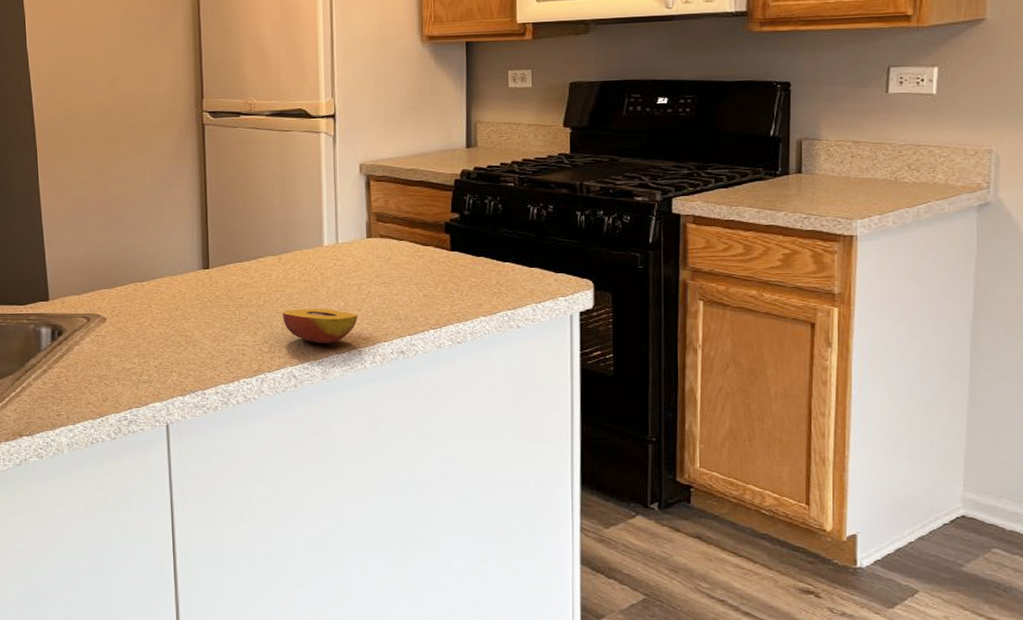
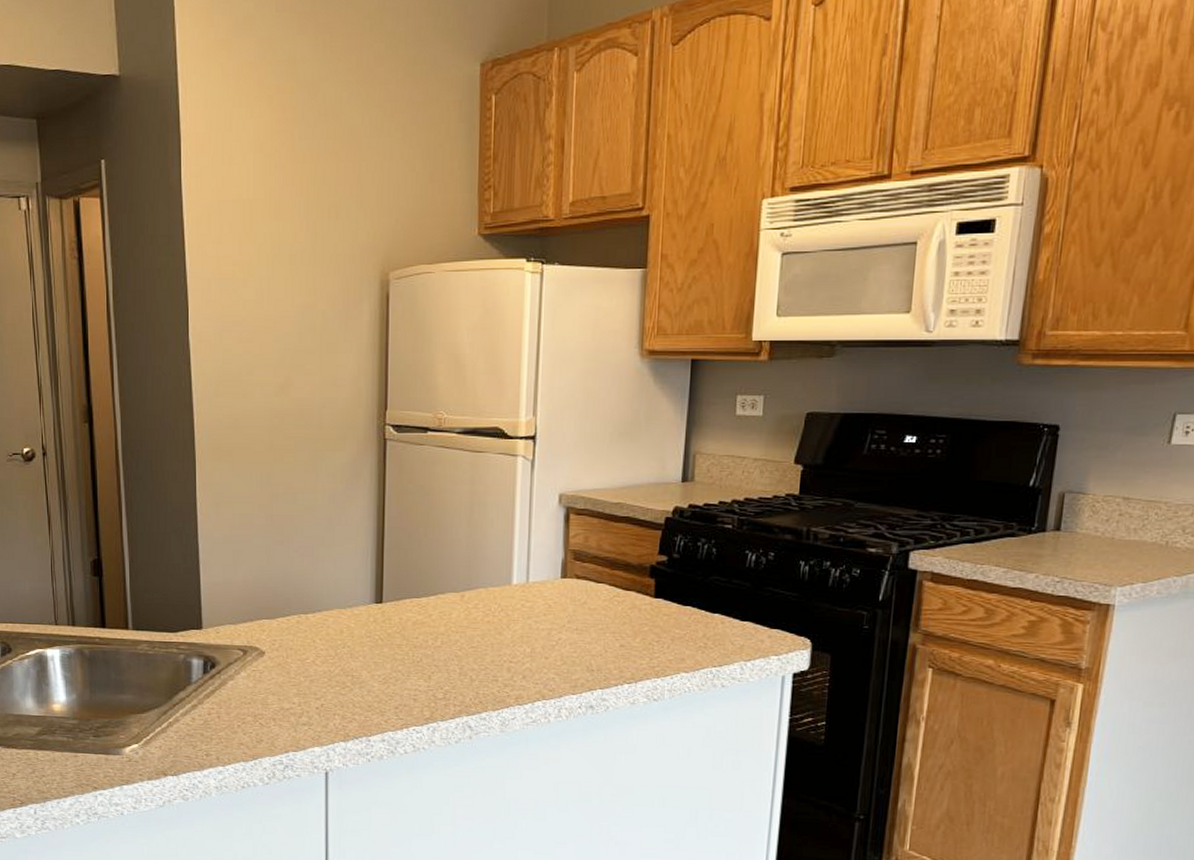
fruit: present [283,308,358,344] -> none [461,652,545,694]

